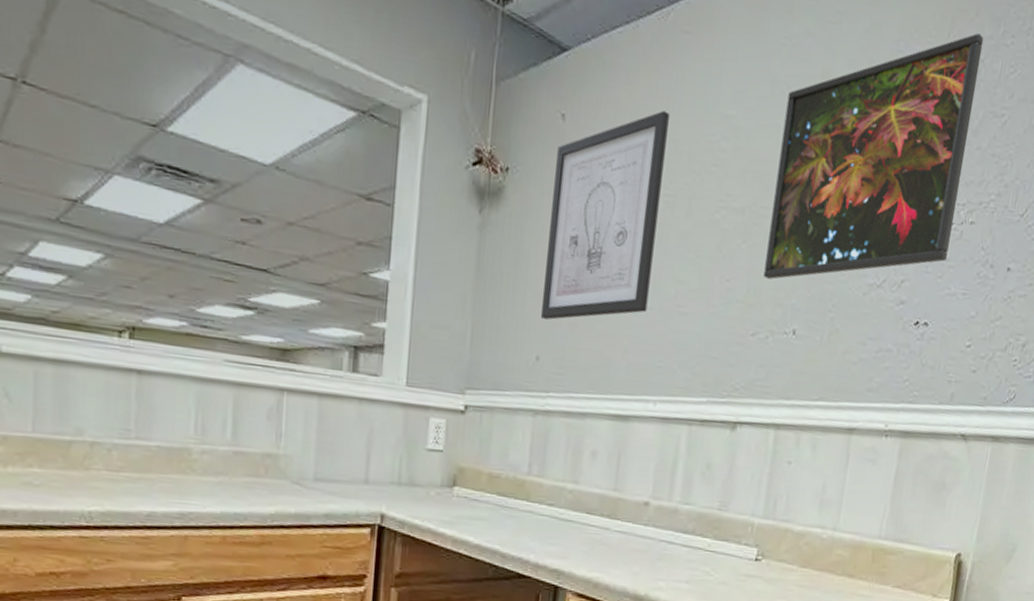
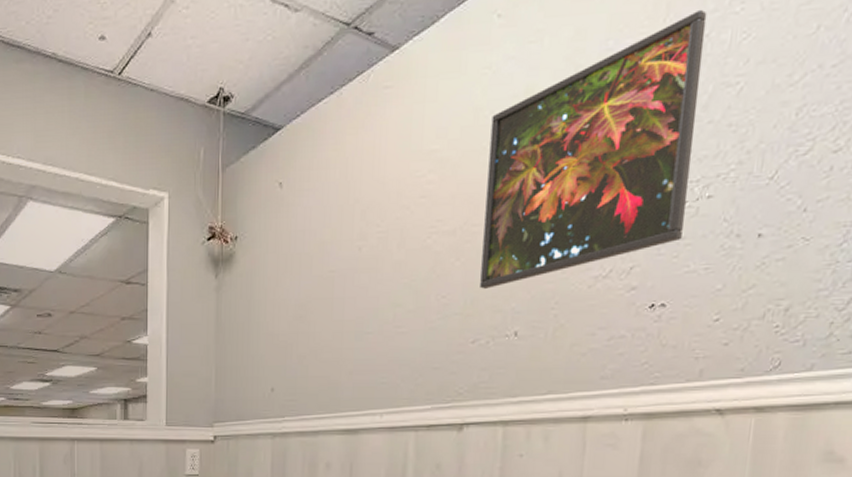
wall art: present [541,110,669,320] -> none [273,160,376,356]

